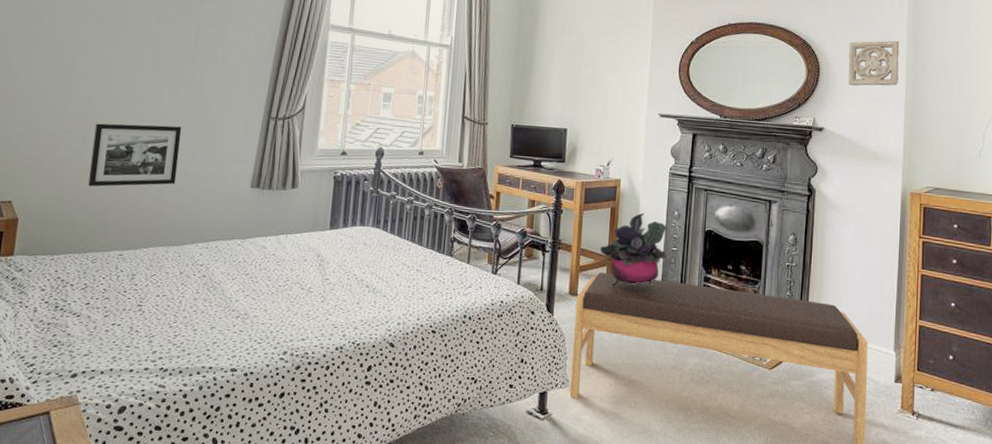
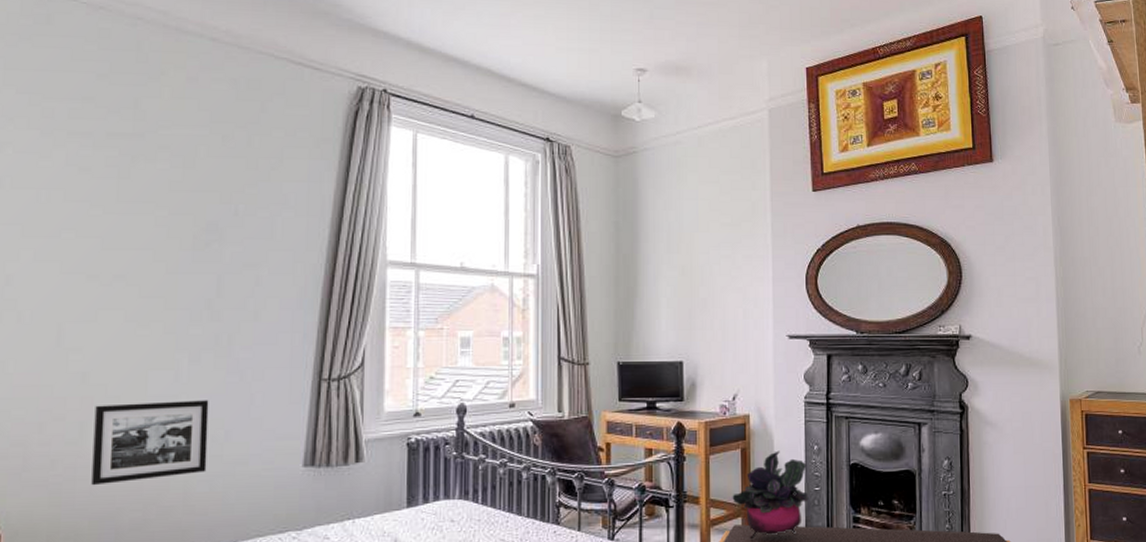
wall ornament: present [848,40,900,86] -> none [991,231,1047,286]

